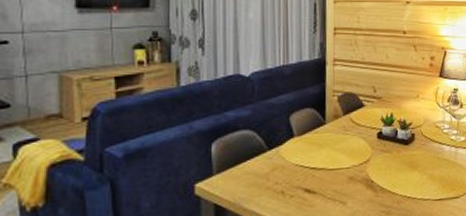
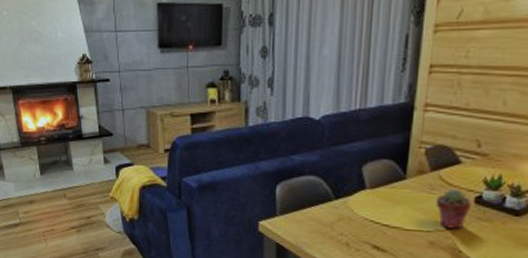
potted succulent: none [350,128,376,163] -> present [436,189,473,230]

